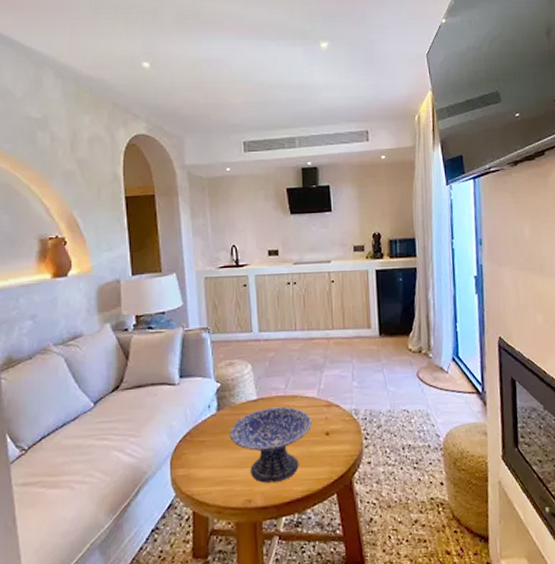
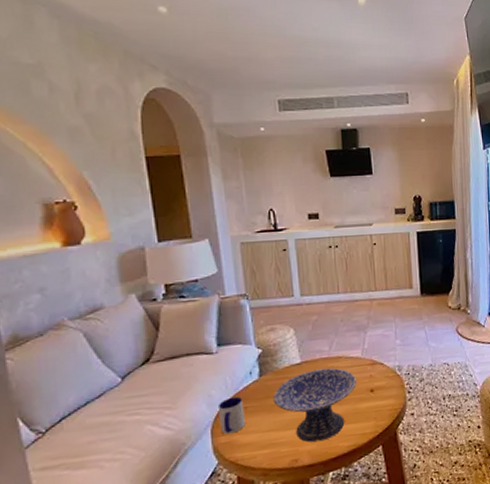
mug: none [177,429,202,467] -> present [217,396,245,435]

